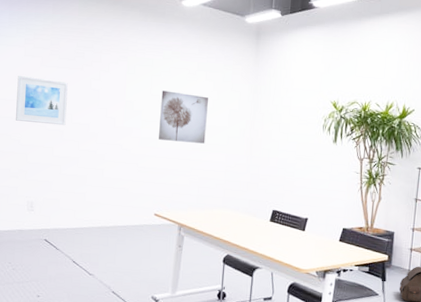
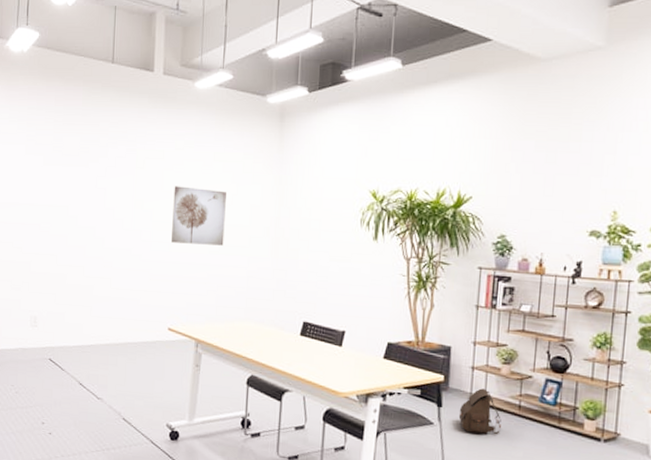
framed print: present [16,76,68,126] -> none [17,176,72,230]

